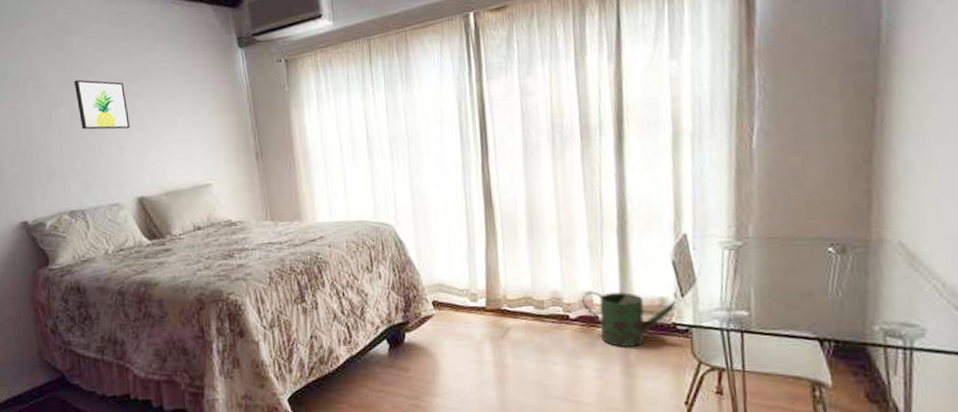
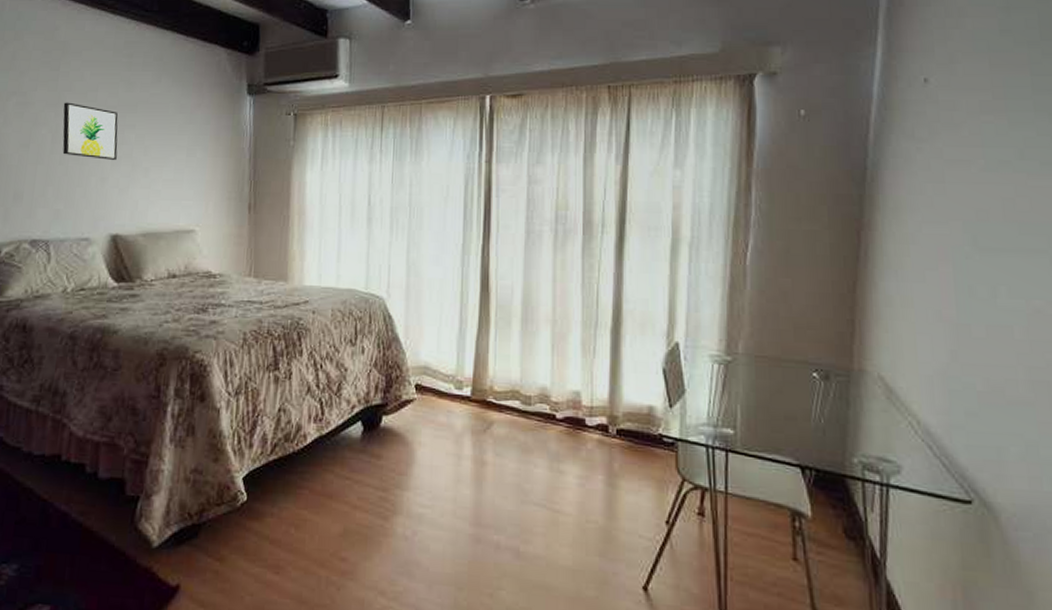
watering can: present [581,291,679,347] -> none [570,391,667,456]

